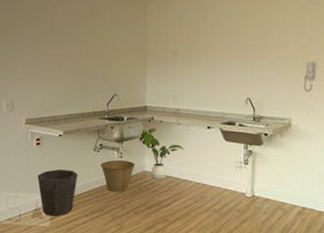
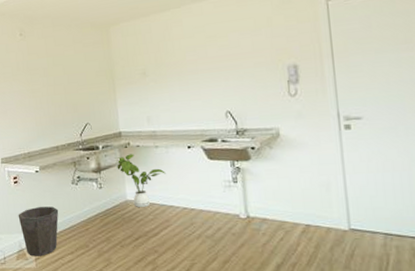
basket: present [101,160,135,193] -> none [80,190,116,226]

